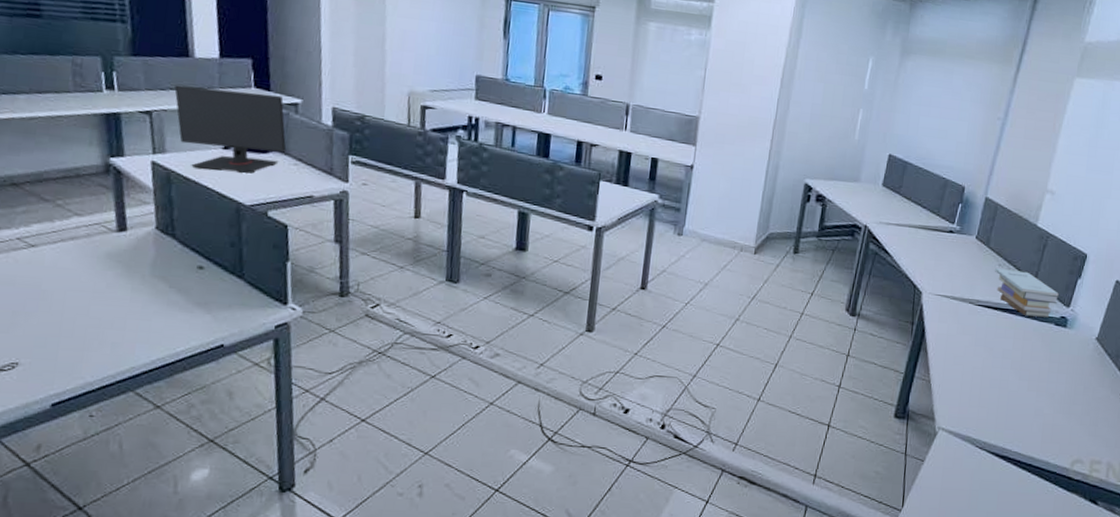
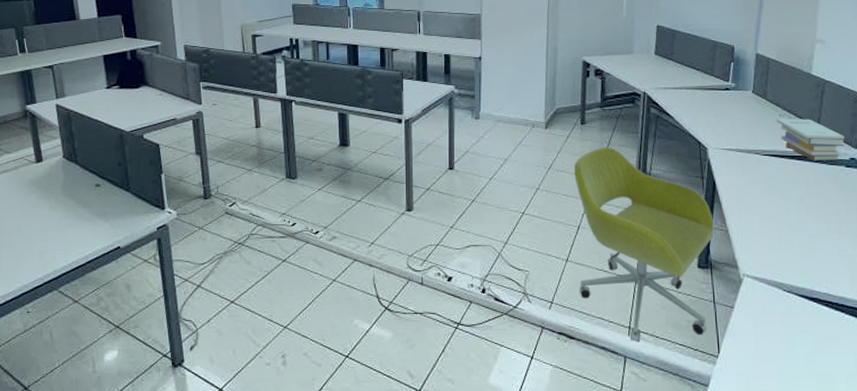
computer monitor: present [174,85,287,174] -> none [68,41,153,106]
office chair: none [767,280,917,491] -> present [574,147,714,341]

